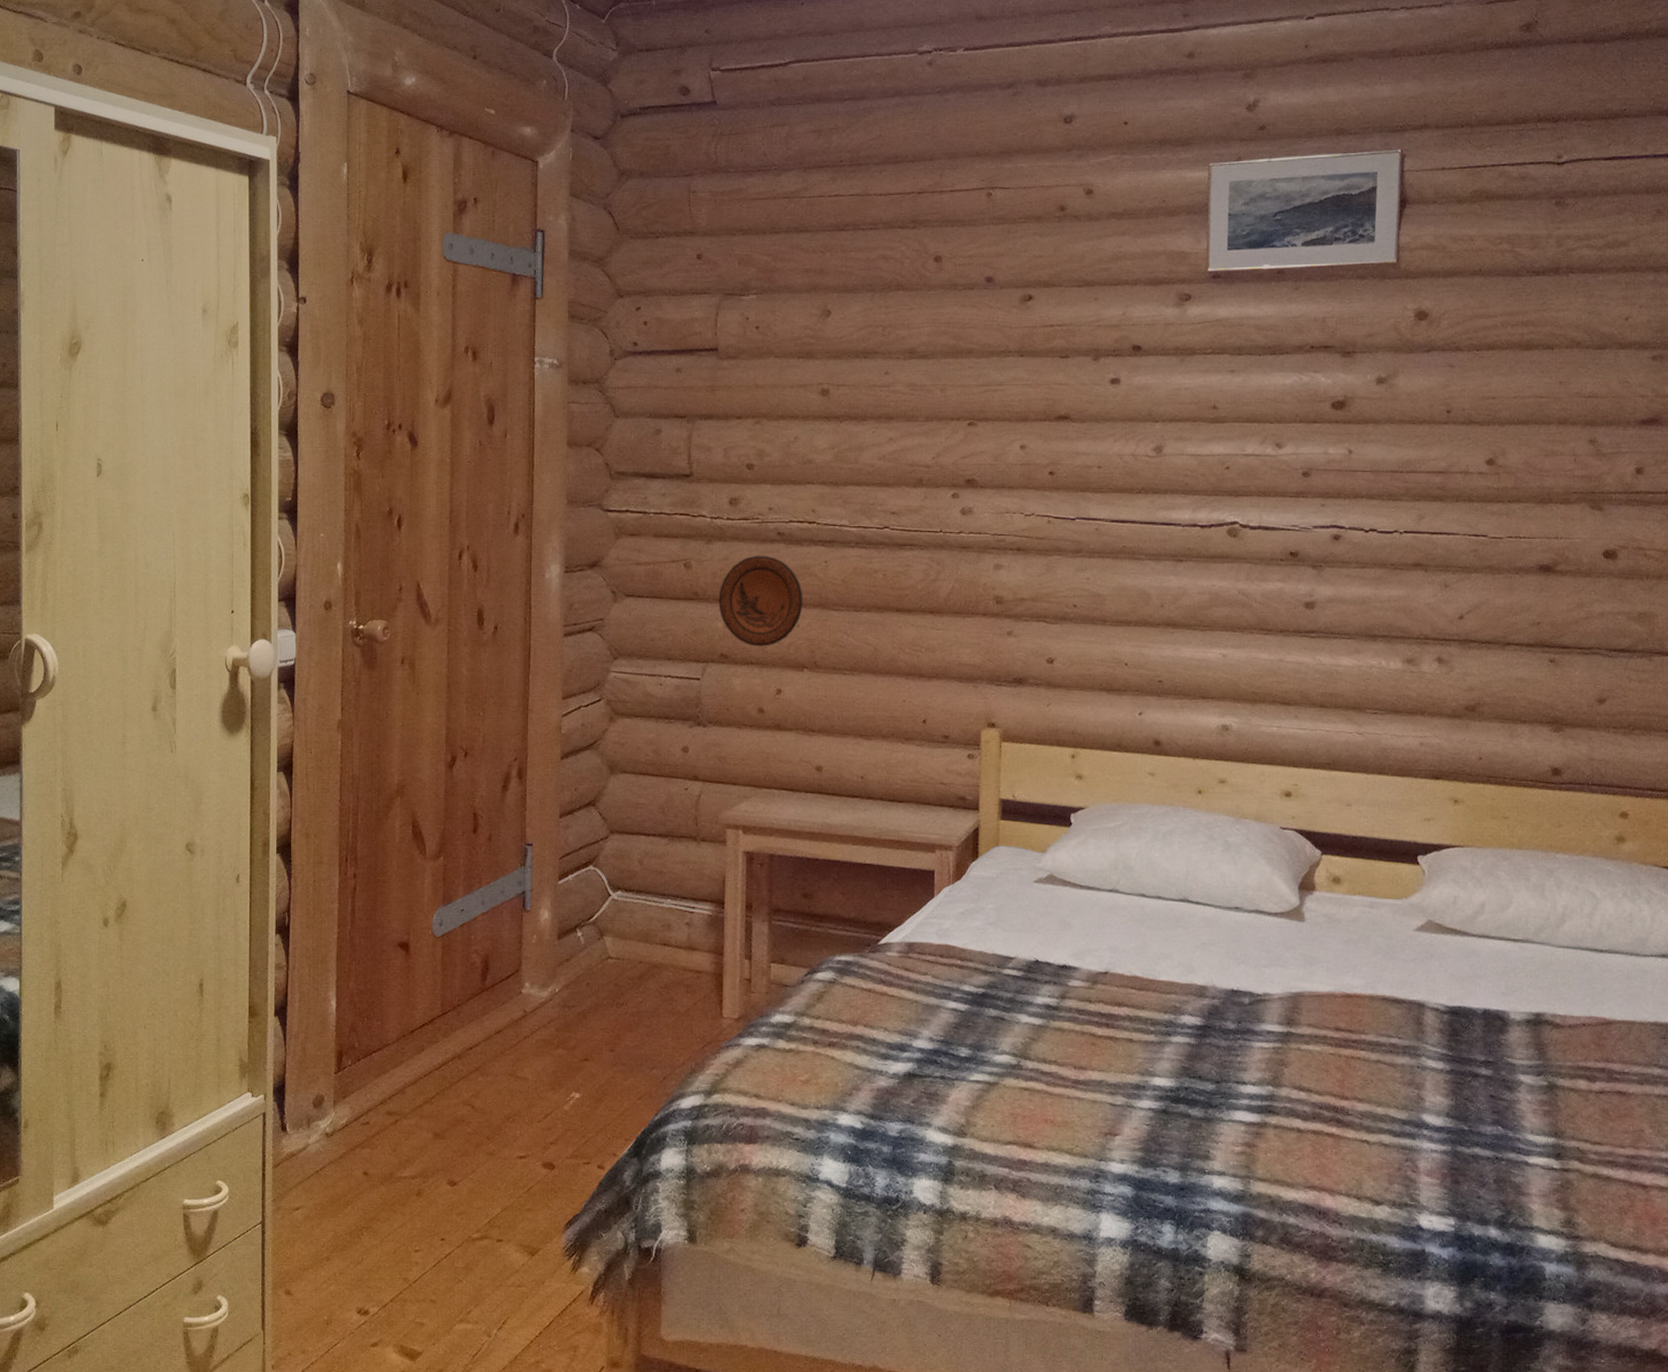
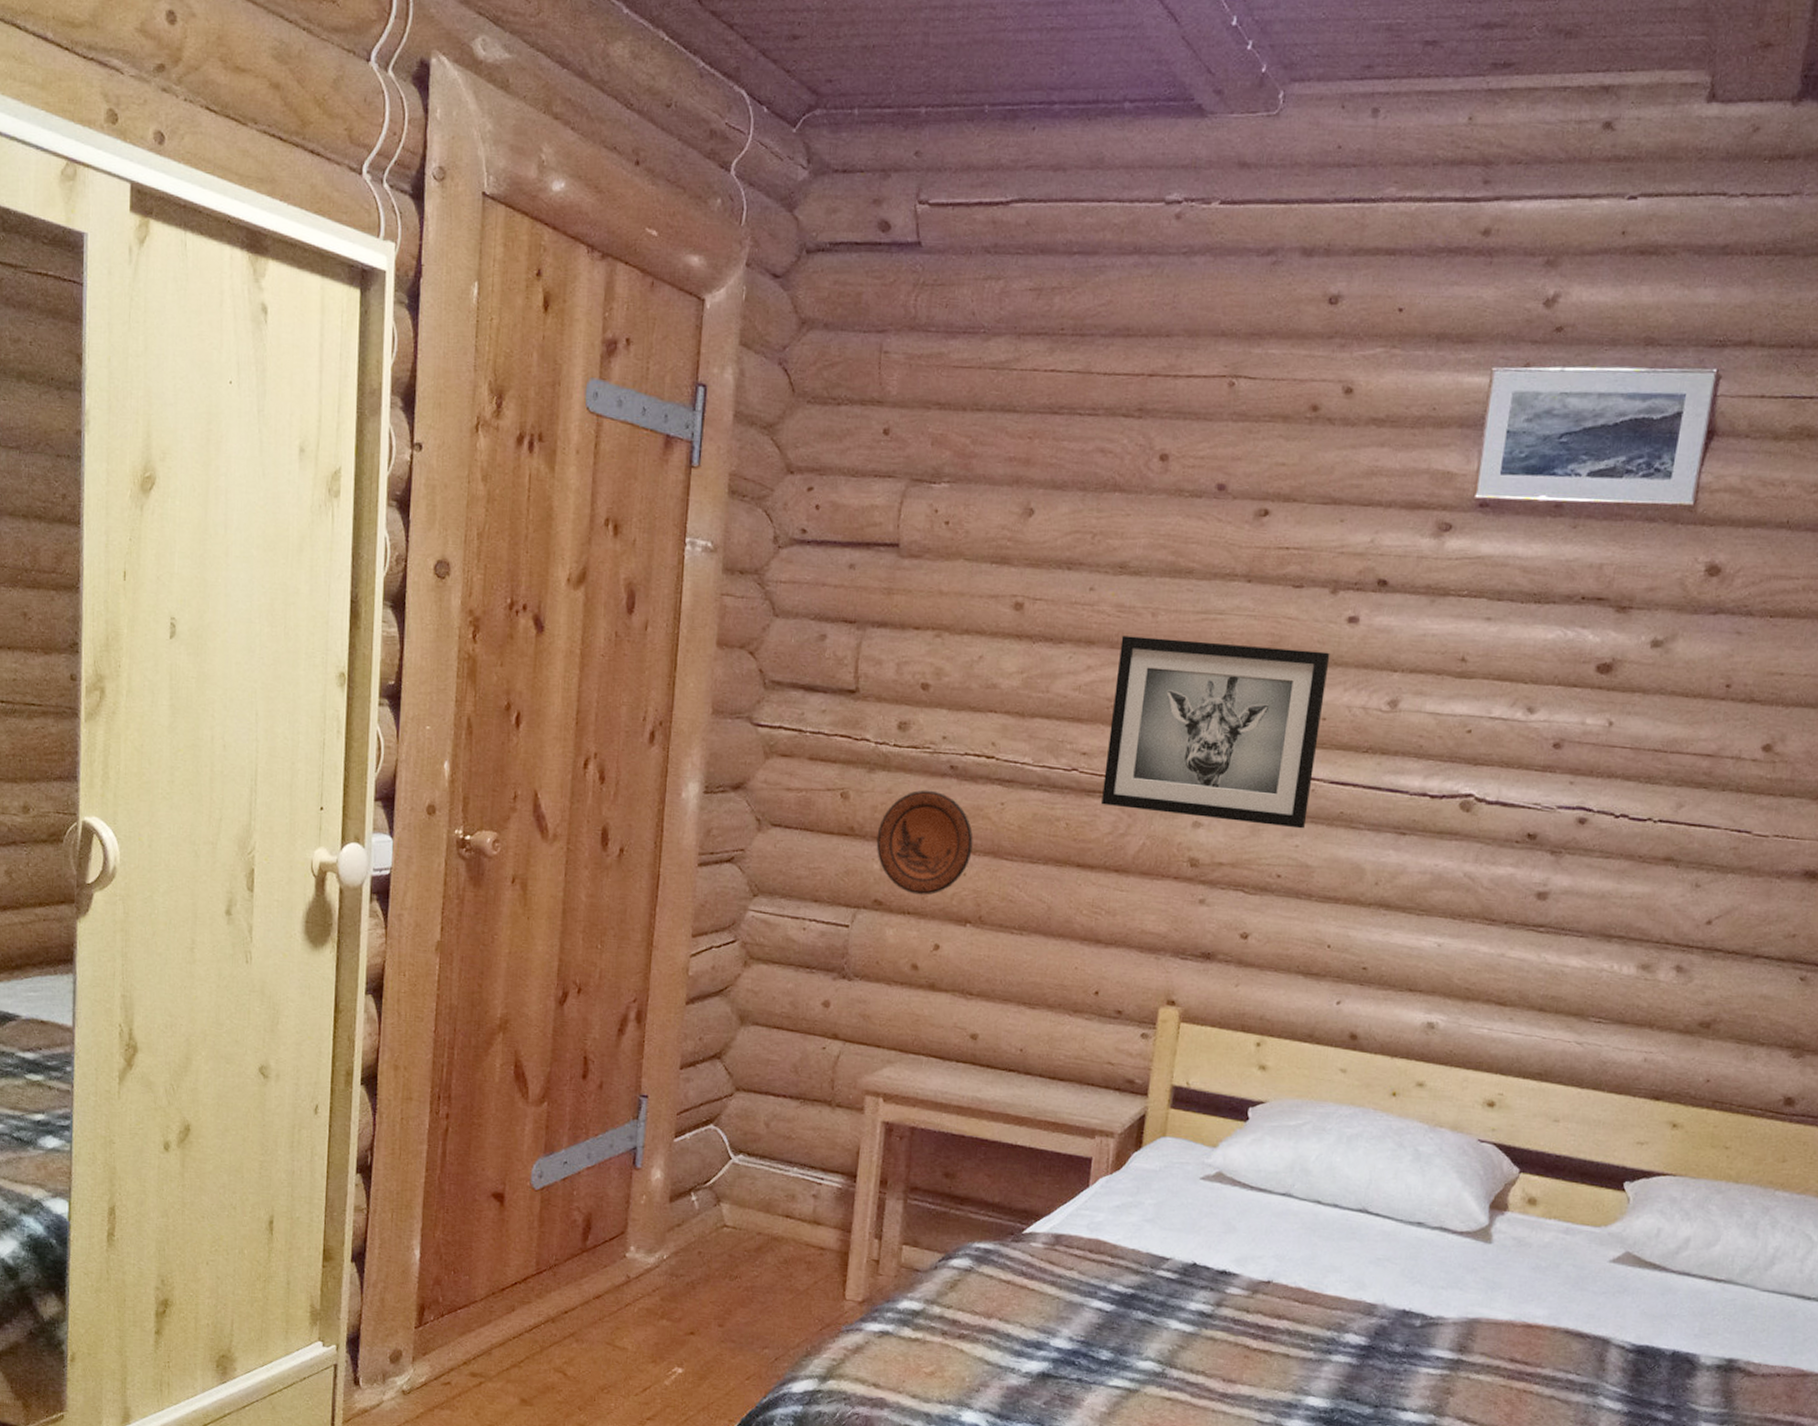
wall art: none [913,409,1099,563] -> present [1101,635,1330,829]

